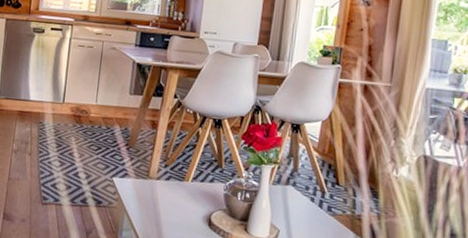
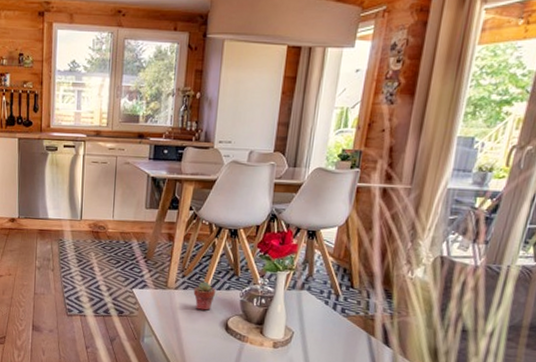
potted succulent: none [175,172,200,204] -> present [193,281,216,311]

